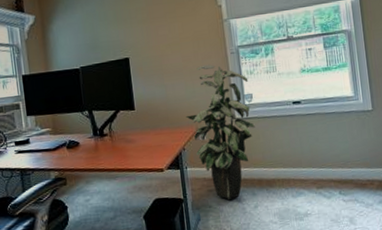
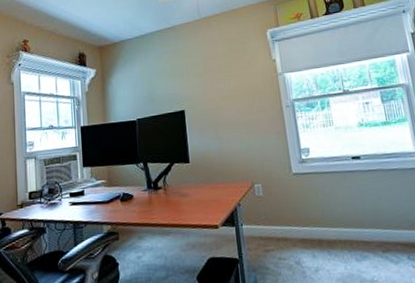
indoor plant: present [186,64,255,200] -> none [241,117,313,261]

